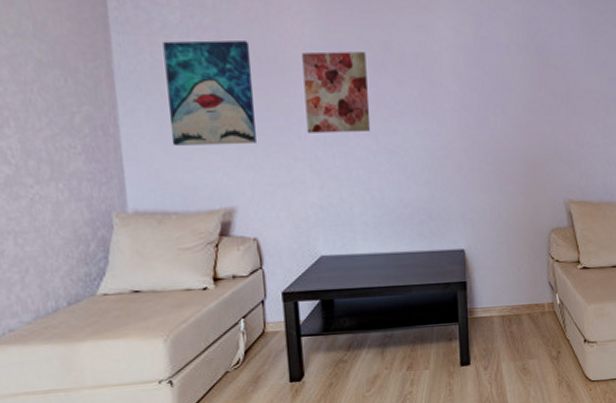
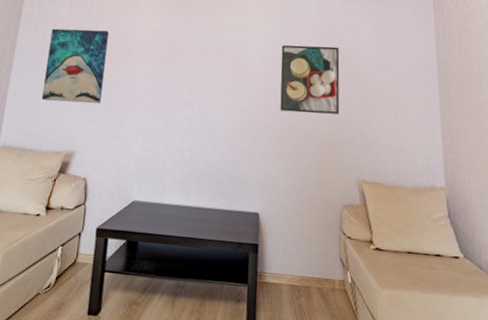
wall art: present [302,51,371,133] -> none [139,41,193,103]
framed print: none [477,46,546,132] -> present [280,45,340,114]

